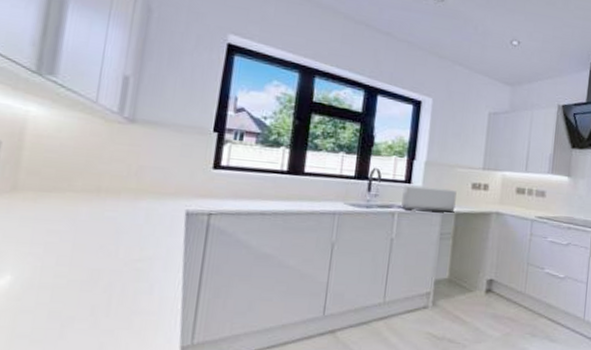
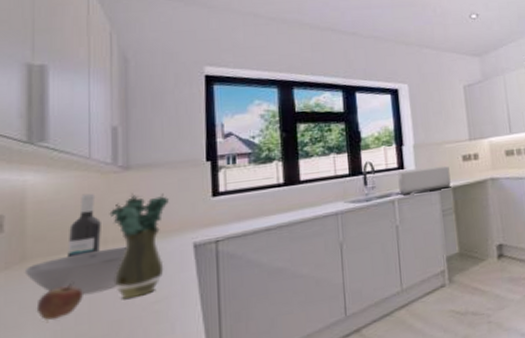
bowl: none [13,195,119,239] -> present [24,246,126,296]
fruit: none [19,222,69,256] -> present [36,282,83,321]
wine bottle: none [59,137,98,199] -> present [67,193,101,257]
vase: none [100,147,169,252] -> present [109,192,169,299]

